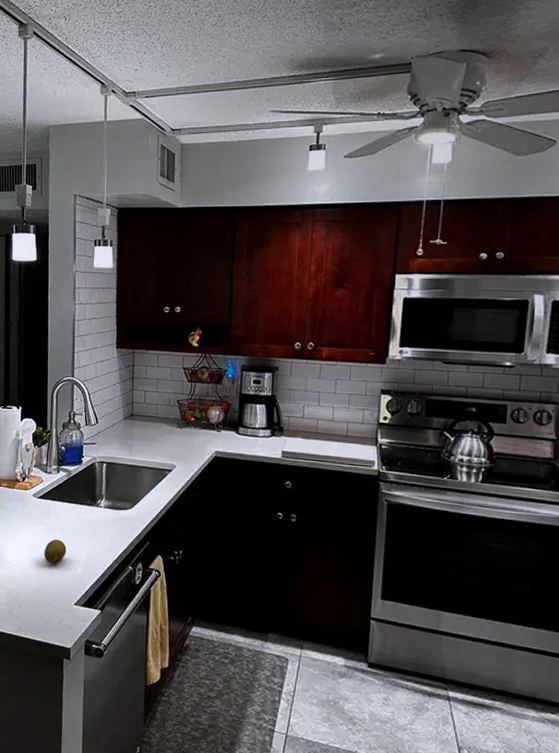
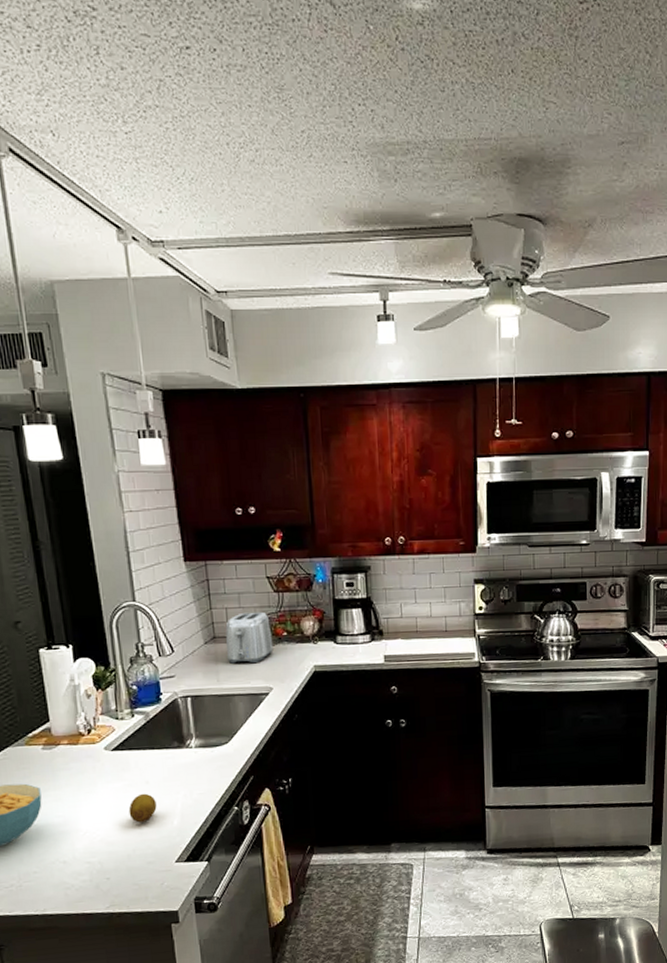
toaster: none [140,396,182,442] -> present [225,611,274,664]

